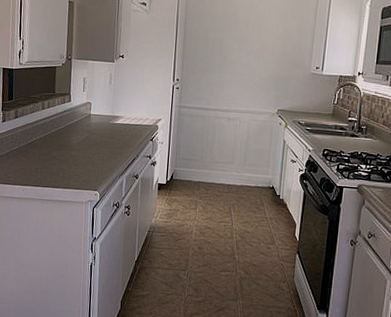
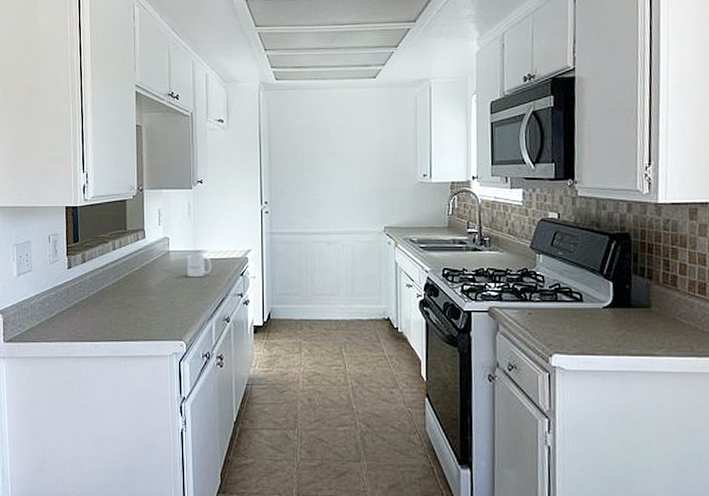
mug: none [105,119,127,139] -> present [186,254,212,278]

